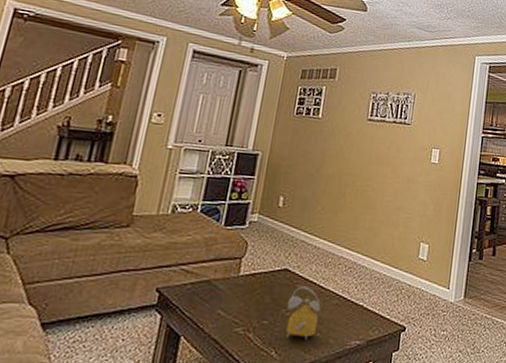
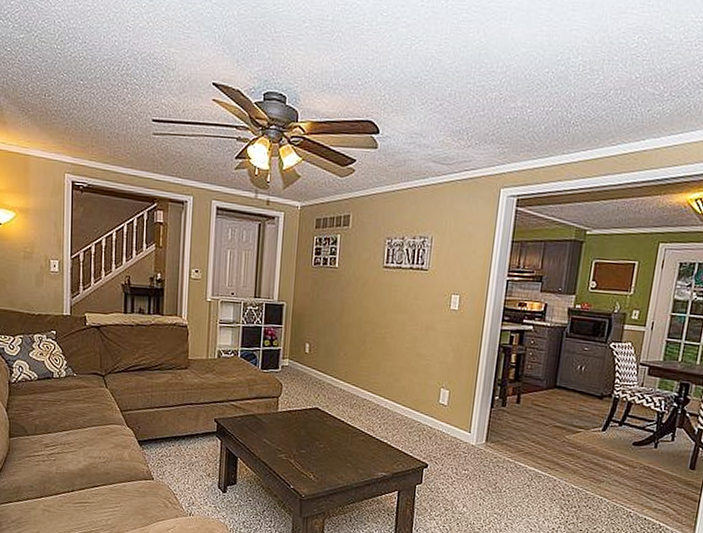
alarm clock: present [286,286,321,340] -> none [320,423,349,468]

